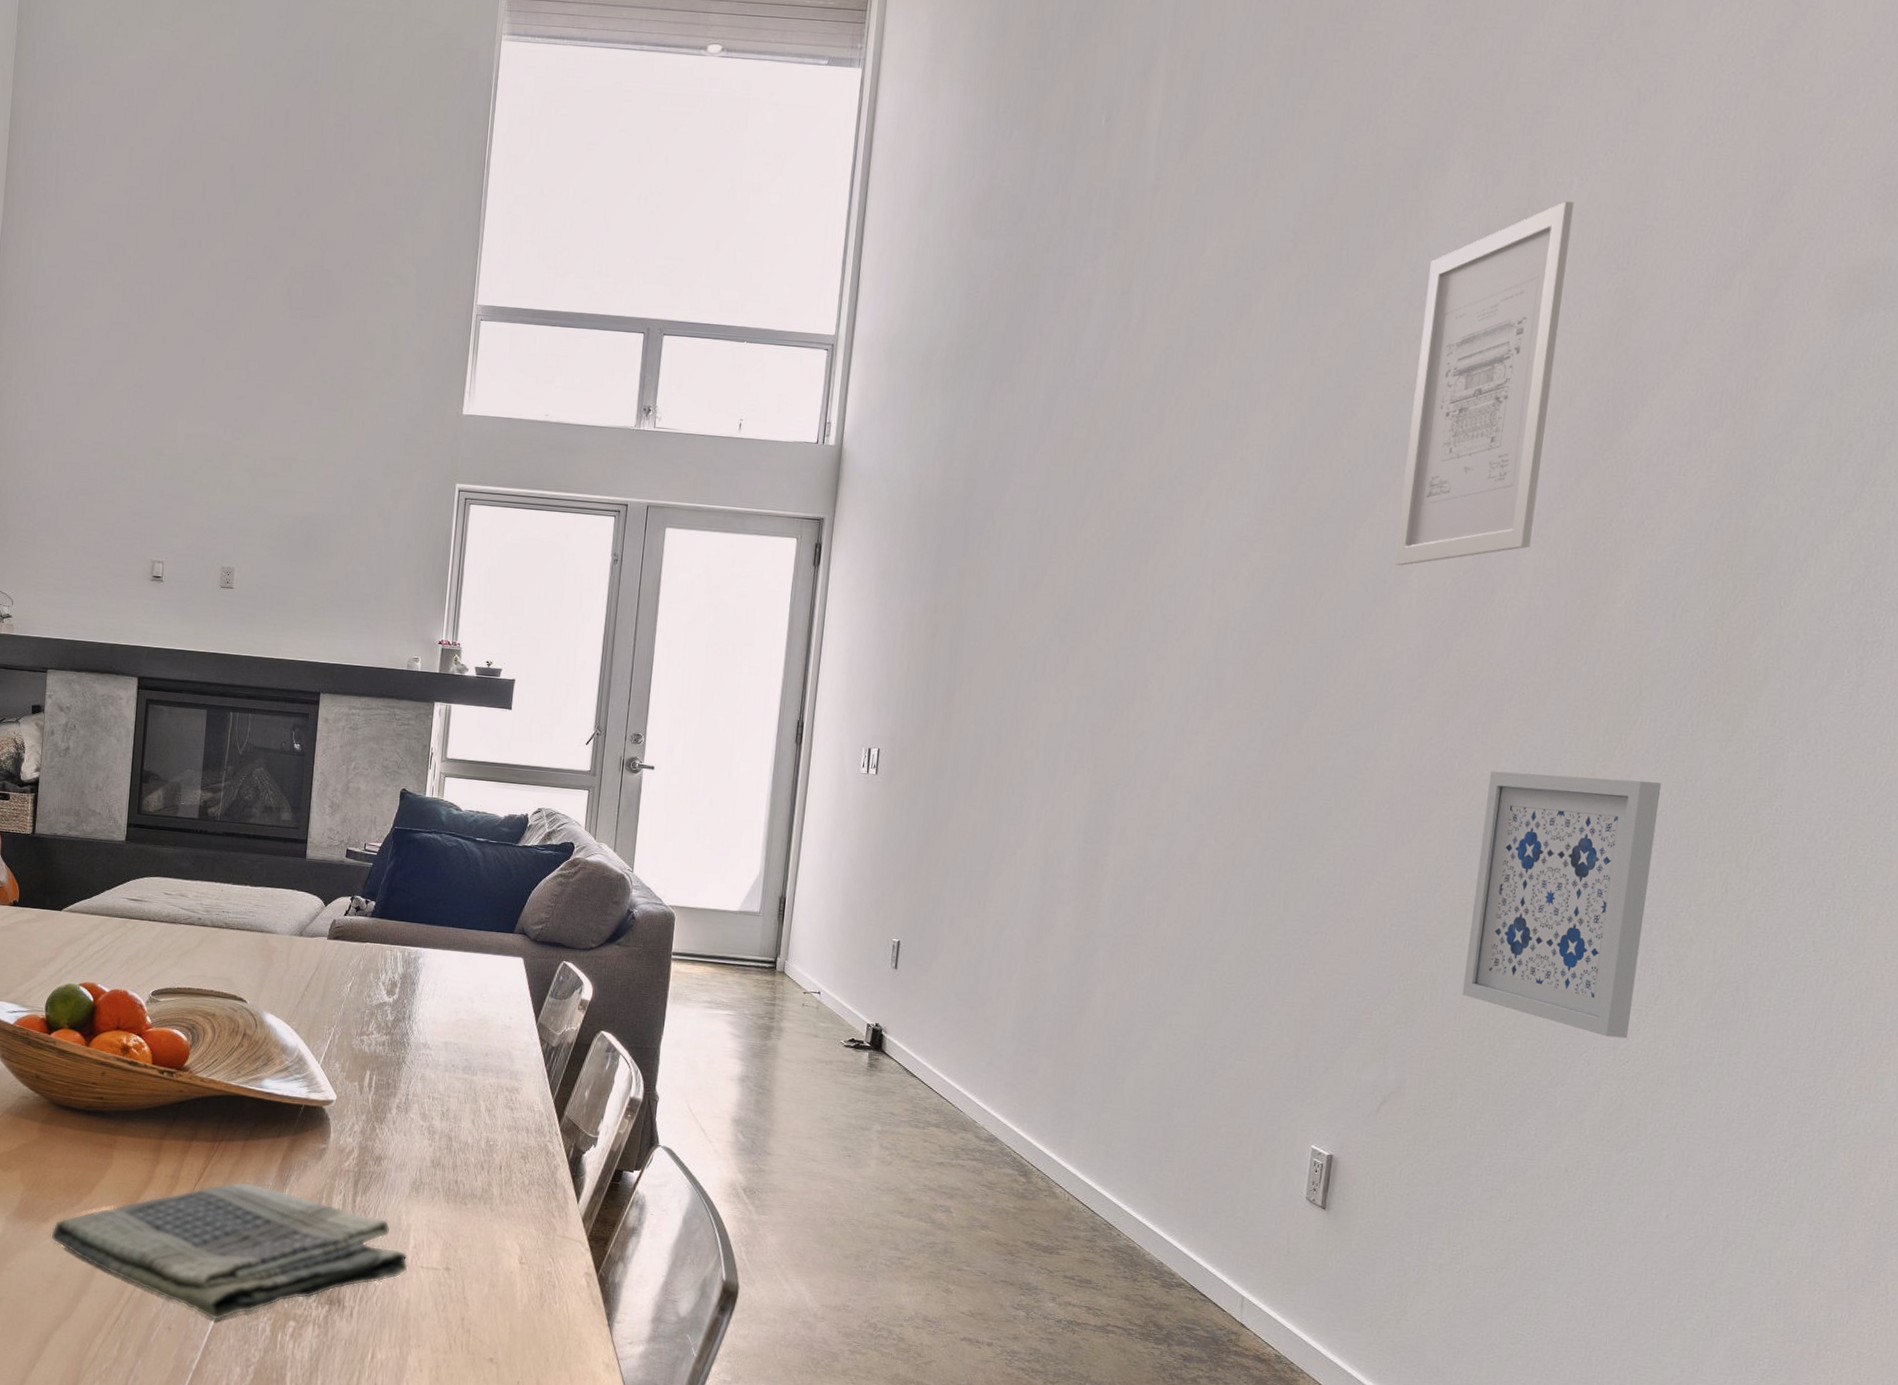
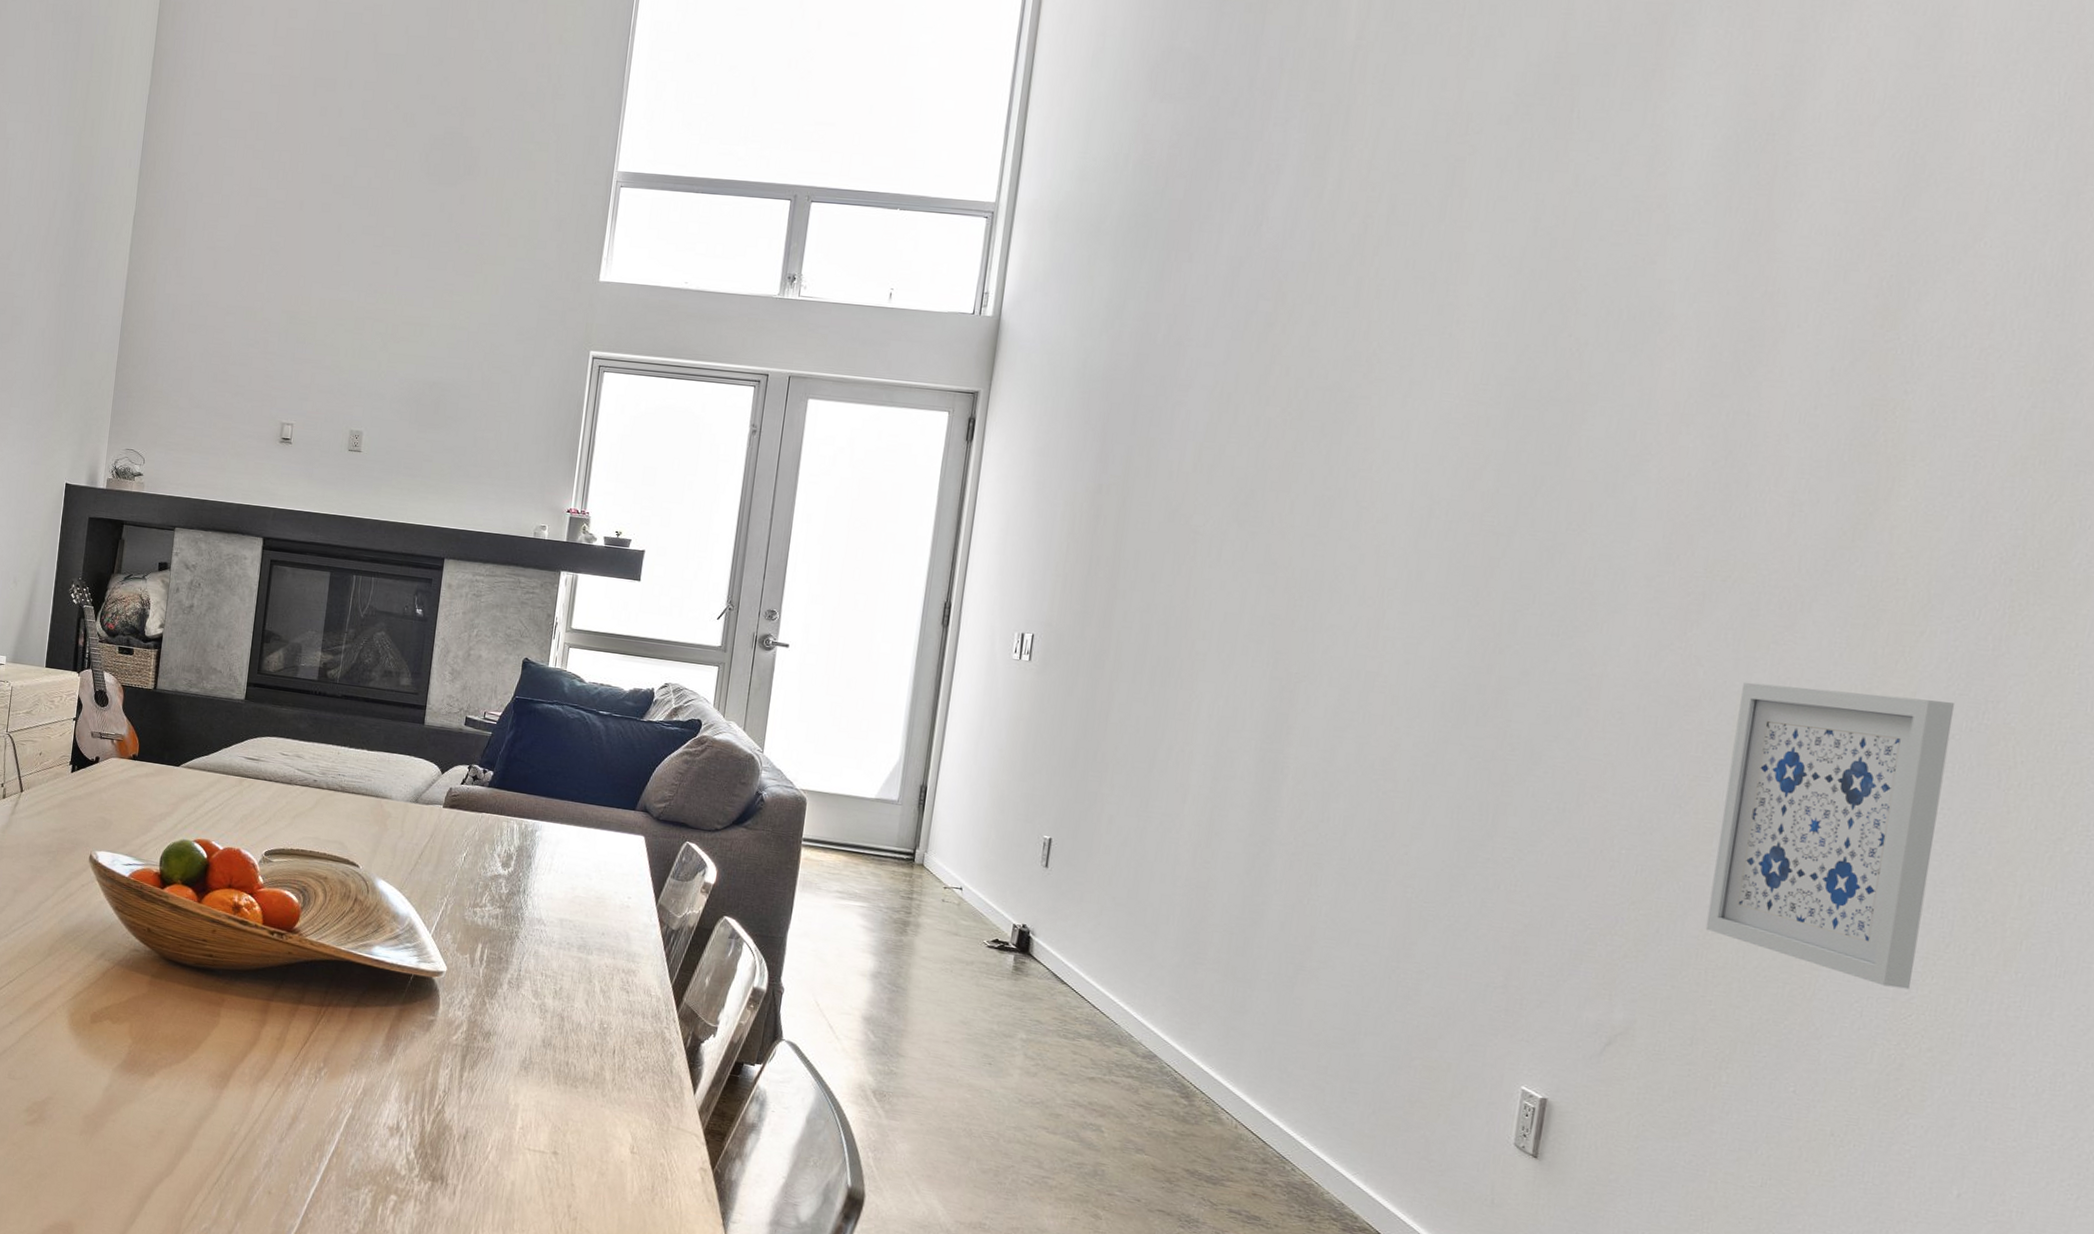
dish towel: present [51,1182,408,1321] -> none [156,1048,515,1189]
wall art: present [1393,201,1575,566] -> none [1628,58,1852,454]

